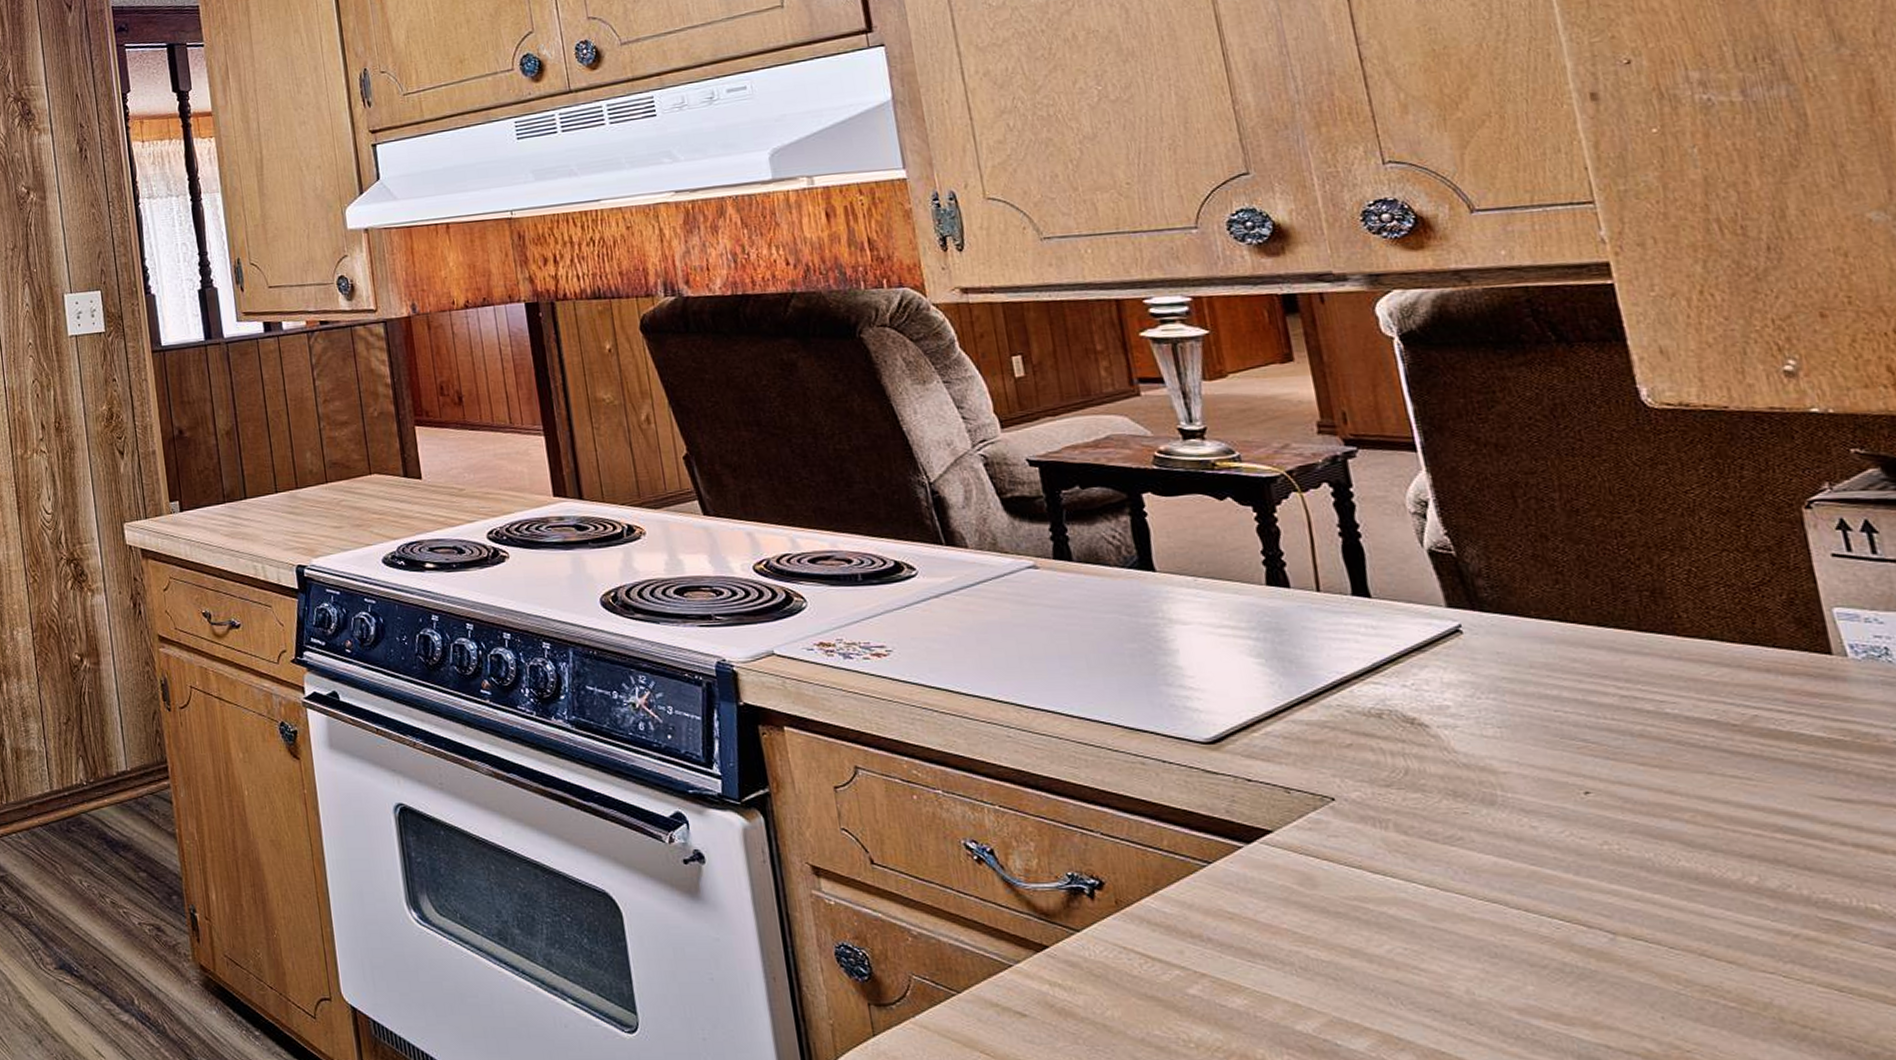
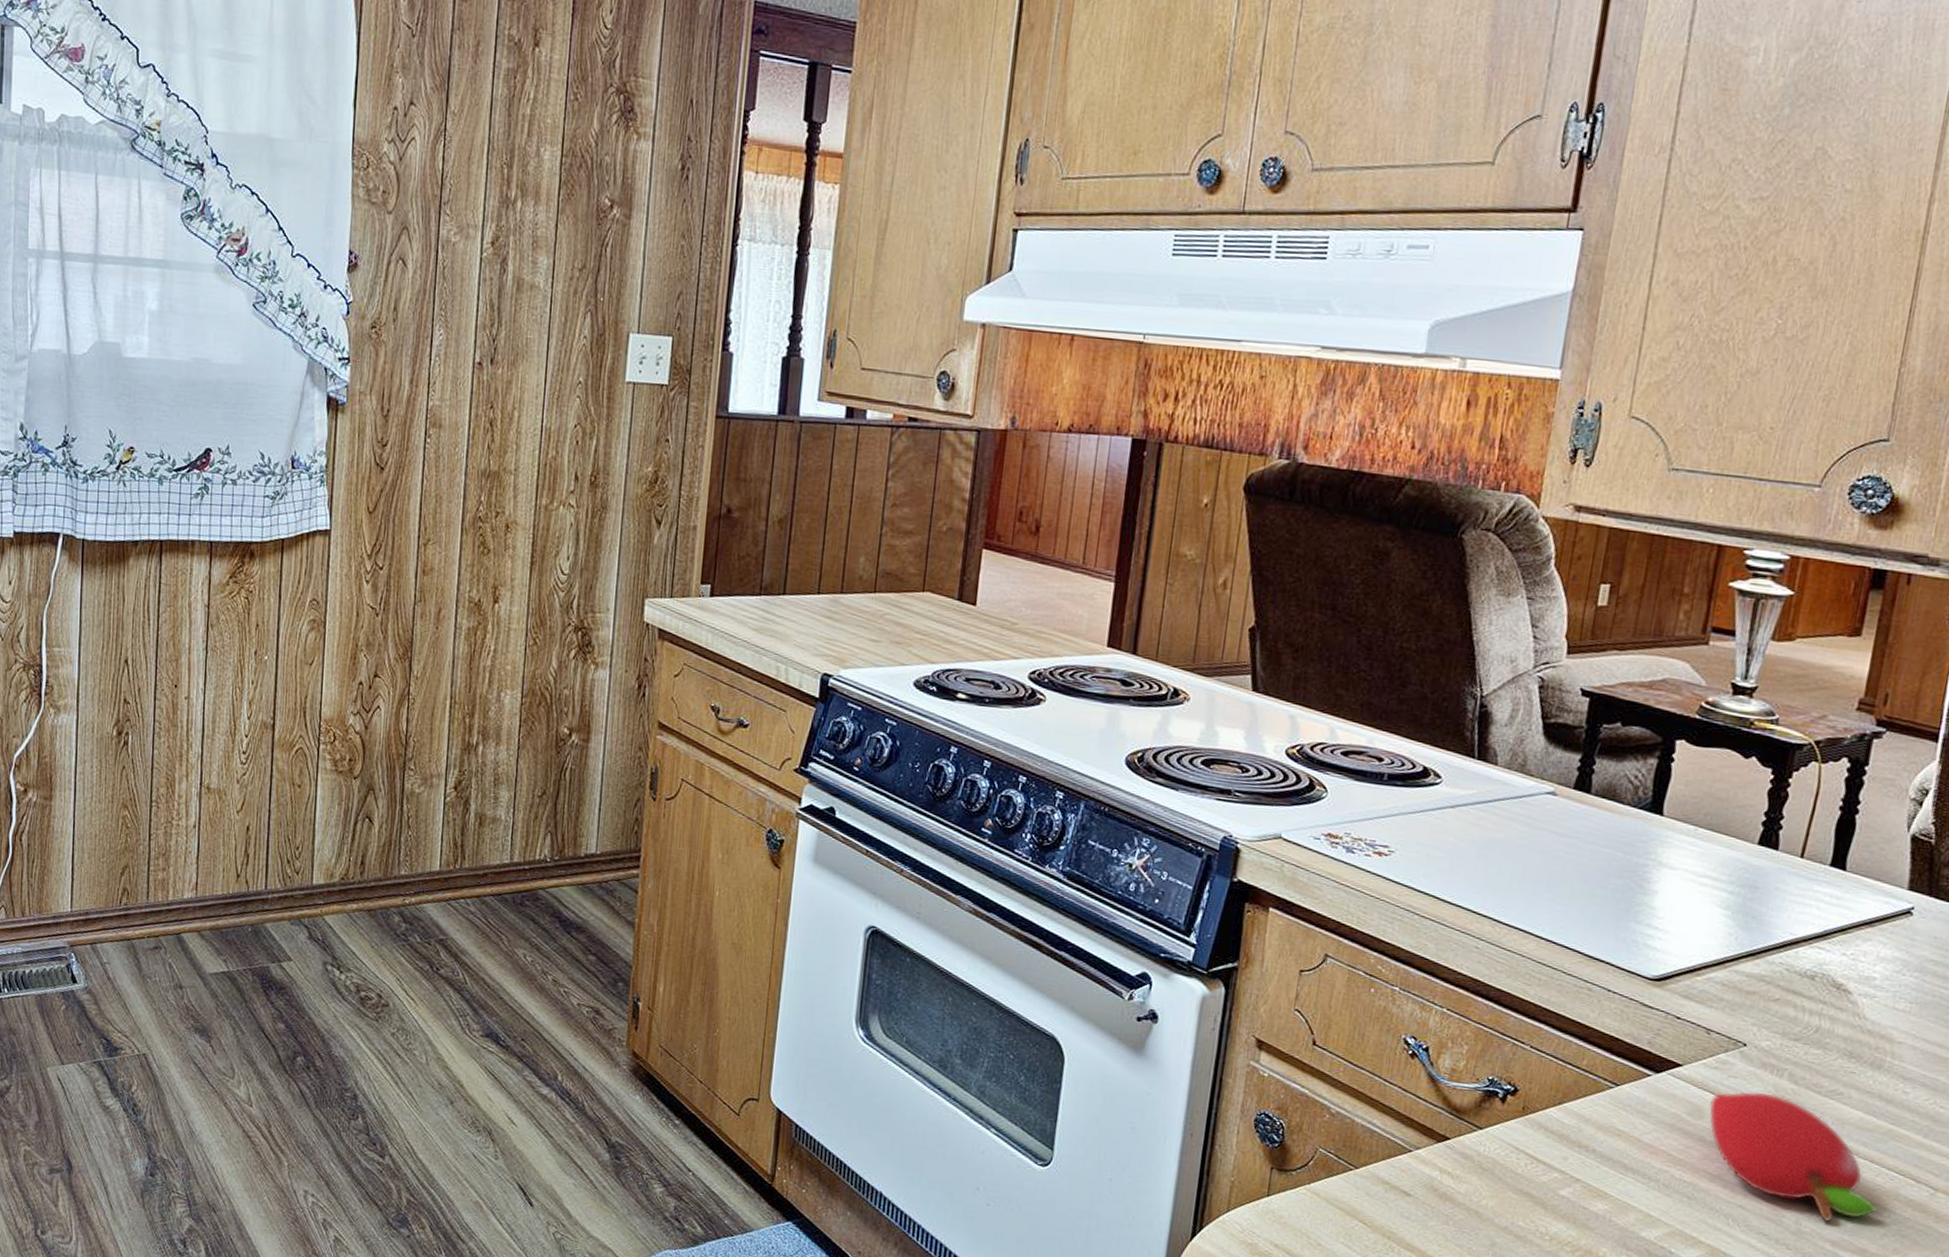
fruit: none [1317,849,1556,986] -> present [1708,1091,1877,1222]

